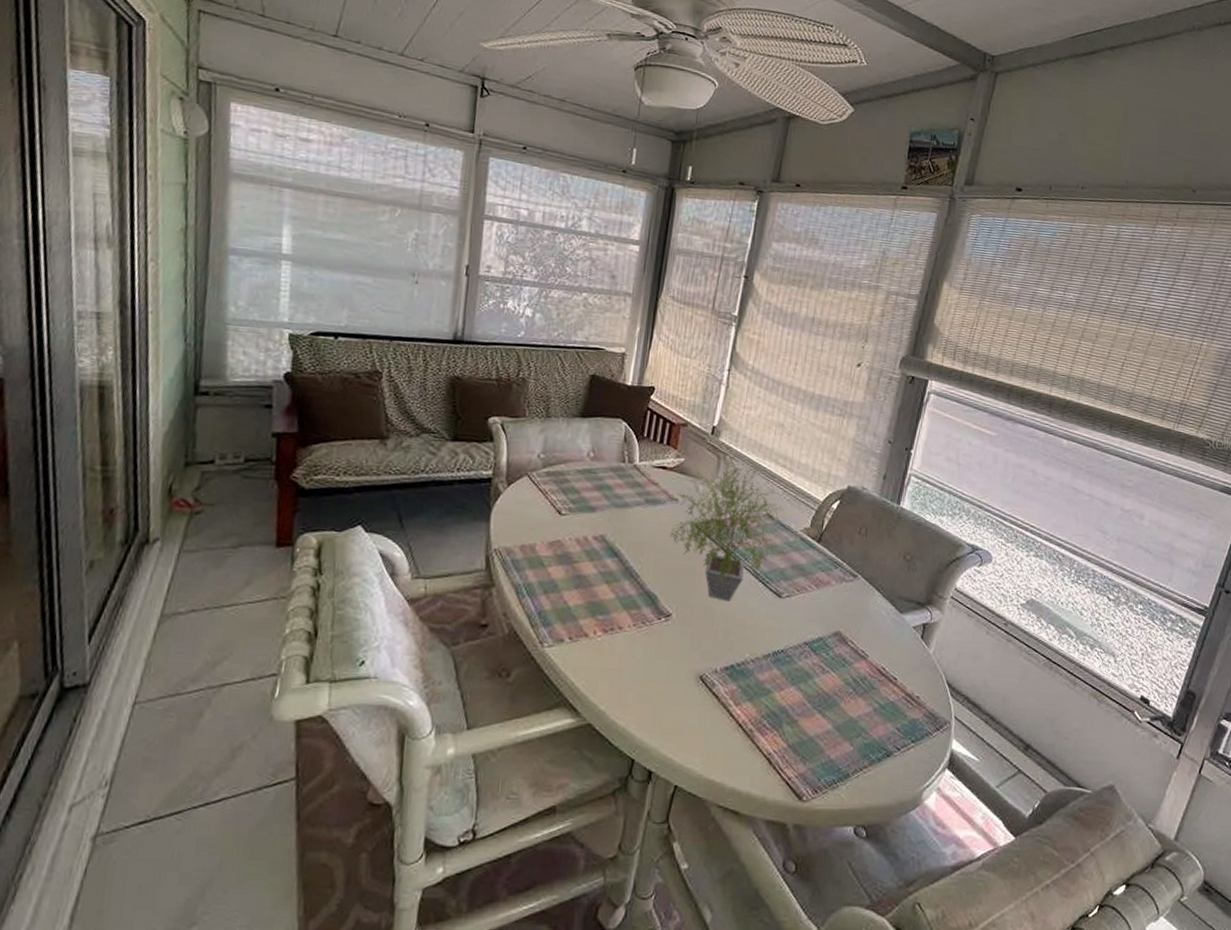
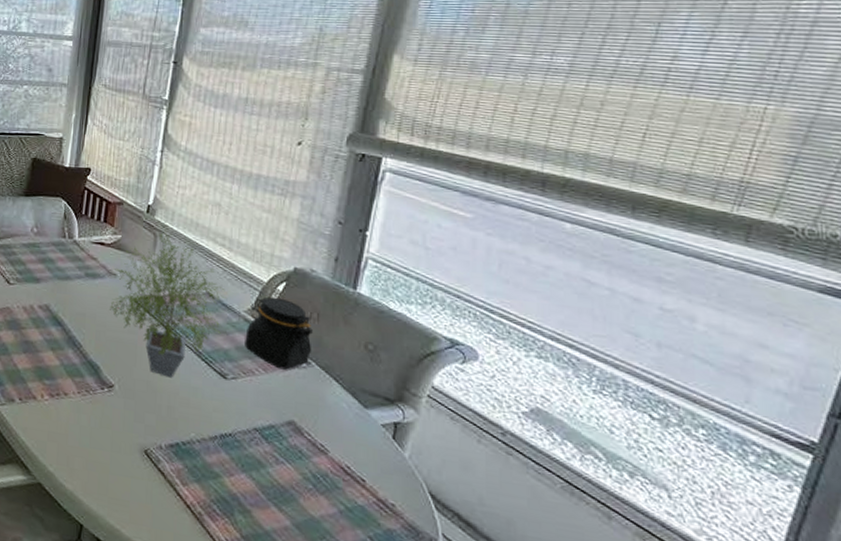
jar: none [800,515,861,584] -> present [245,296,313,370]

